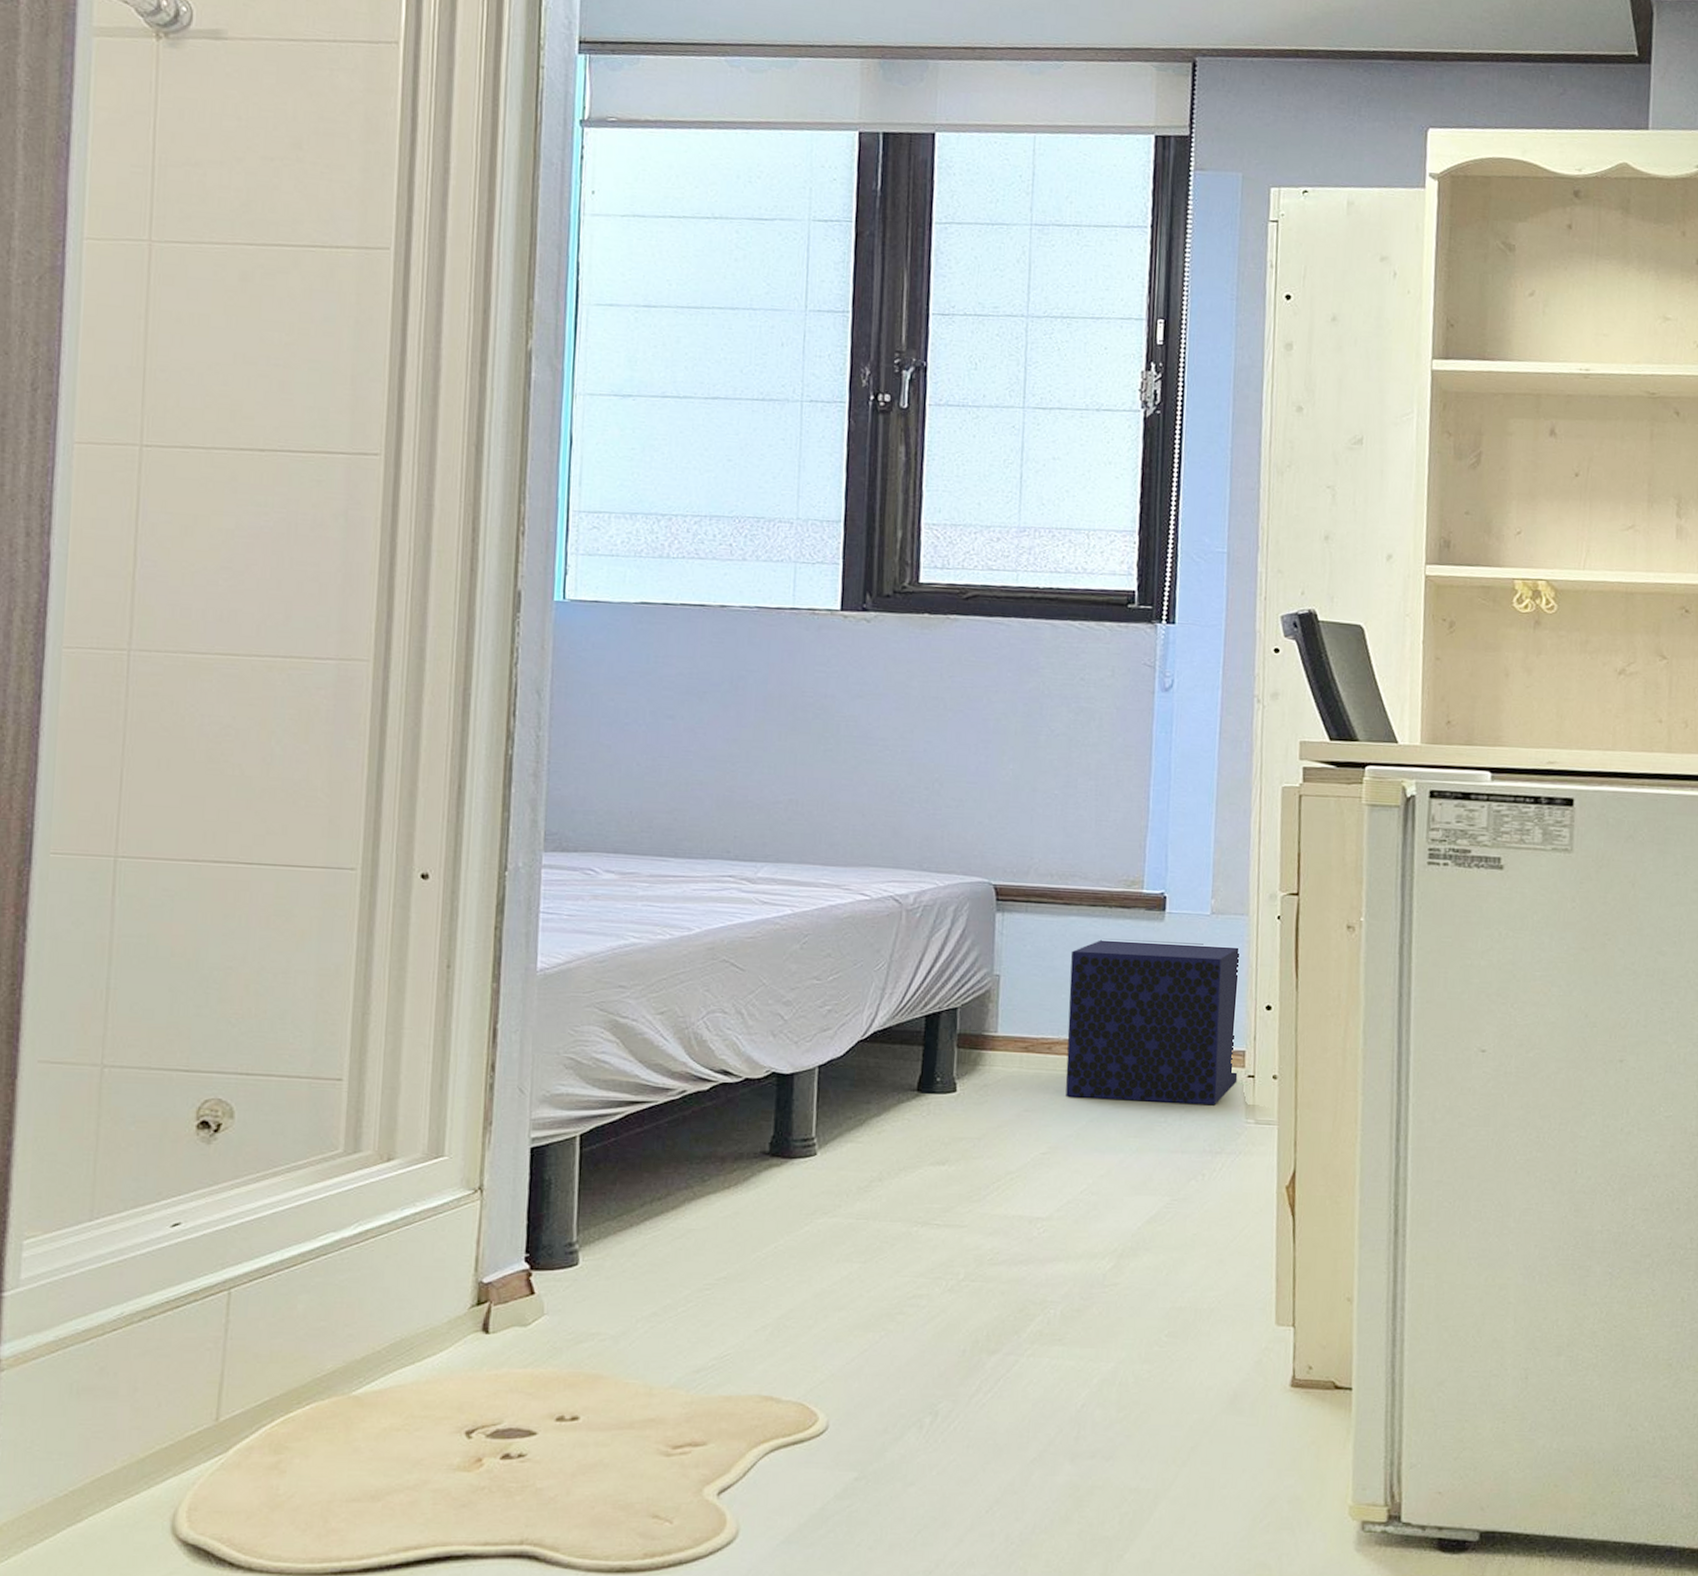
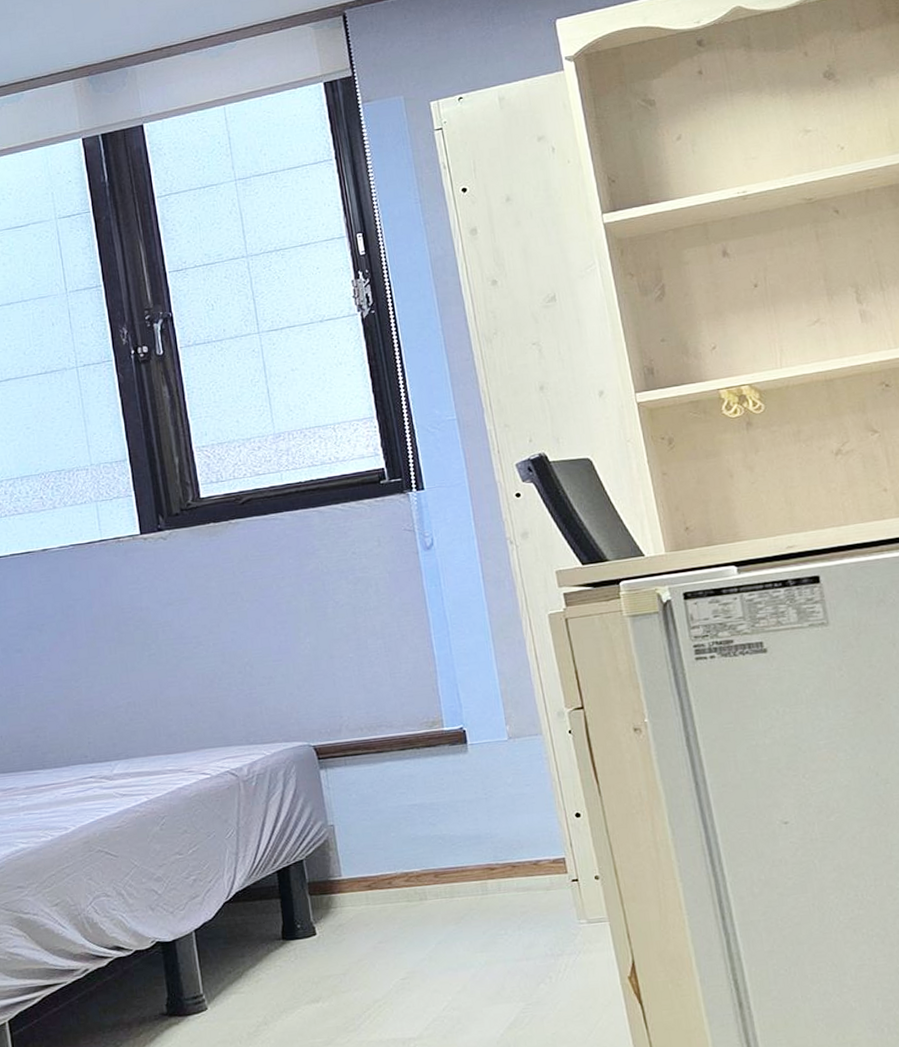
speaker: present [1065,938,1239,1104] -> none [391,766,564,925]

